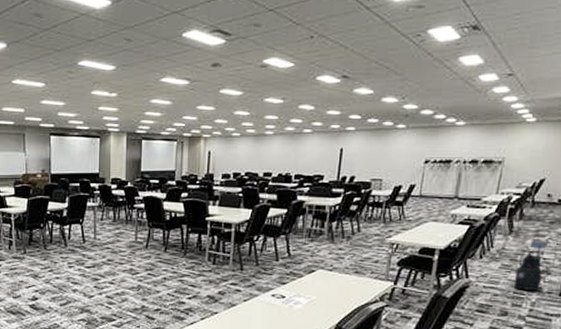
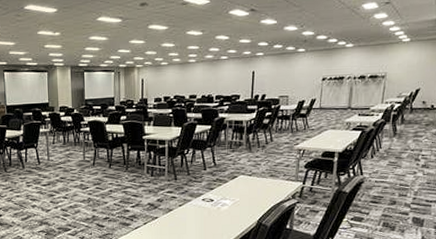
vacuum cleaner: present [513,239,551,292] -> none [399,139,428,183]

